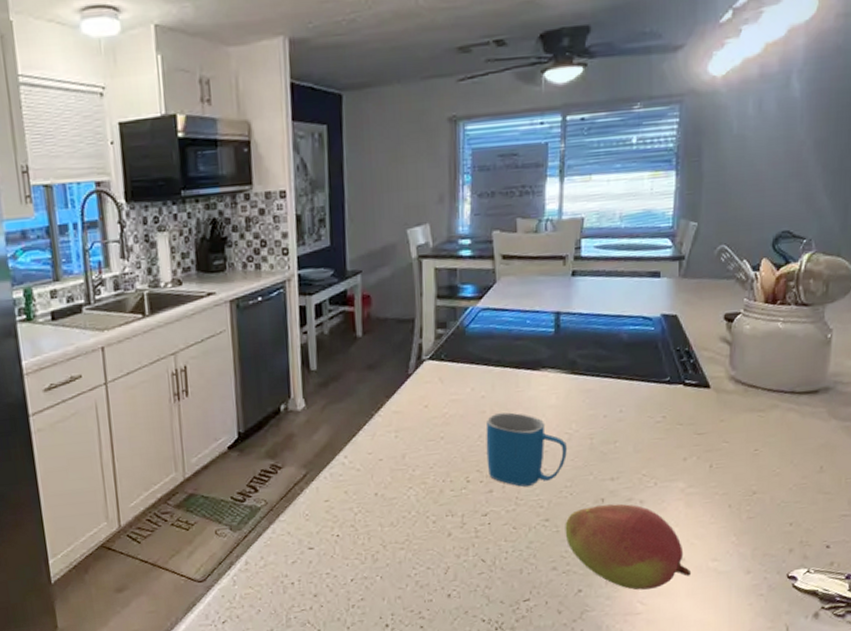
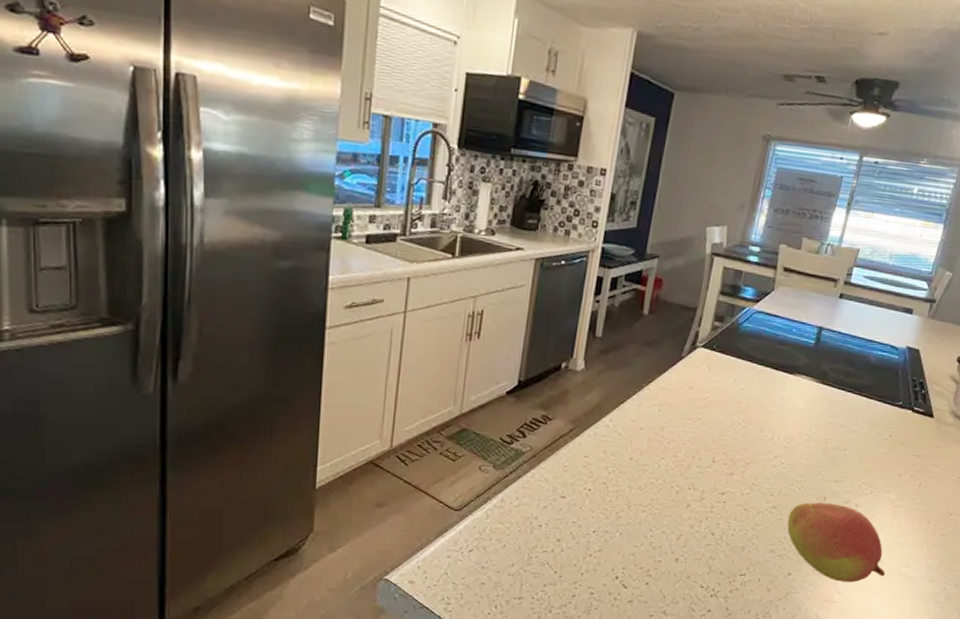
mug: present [486,412,567,487] -> none [733,406,805,475]

